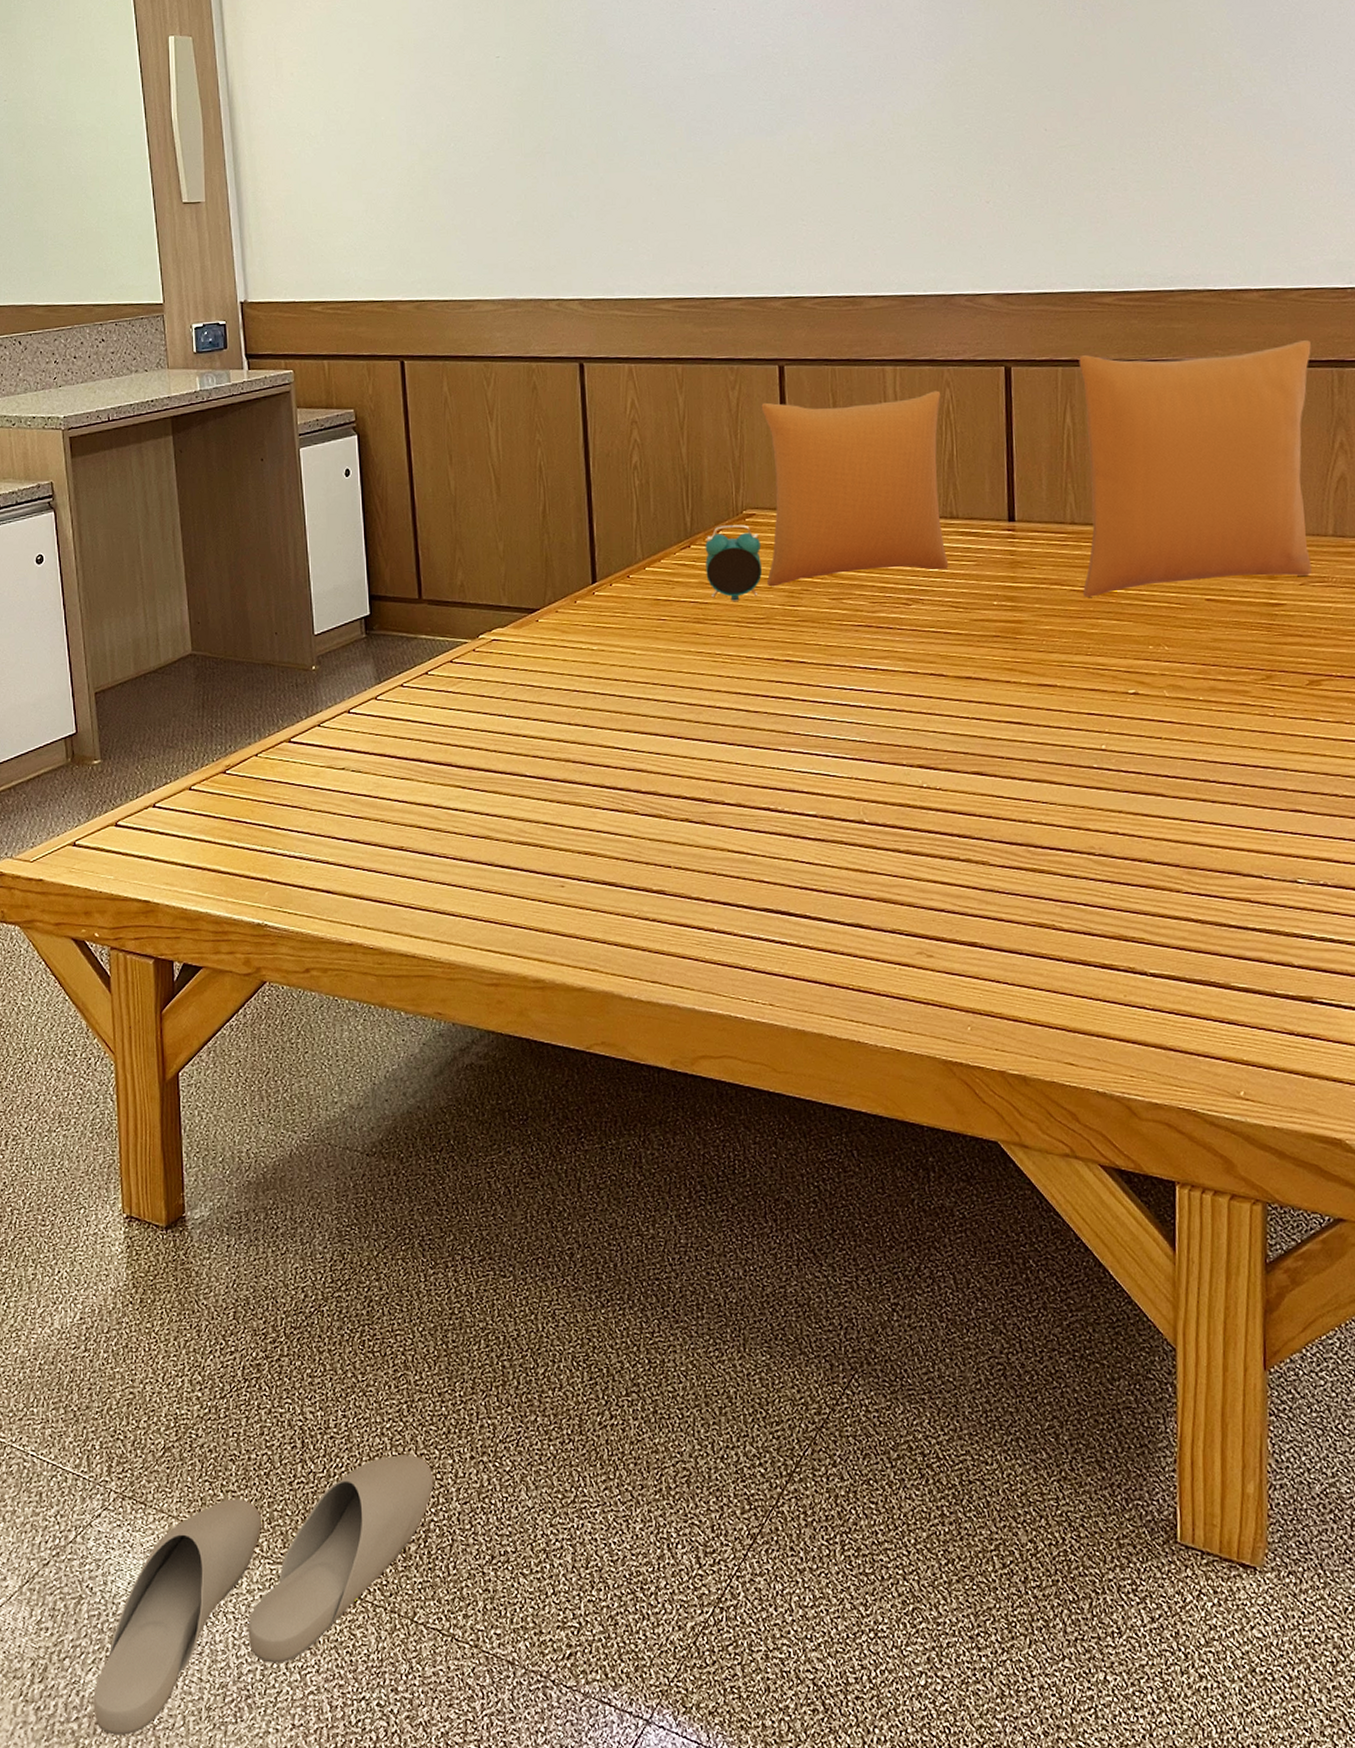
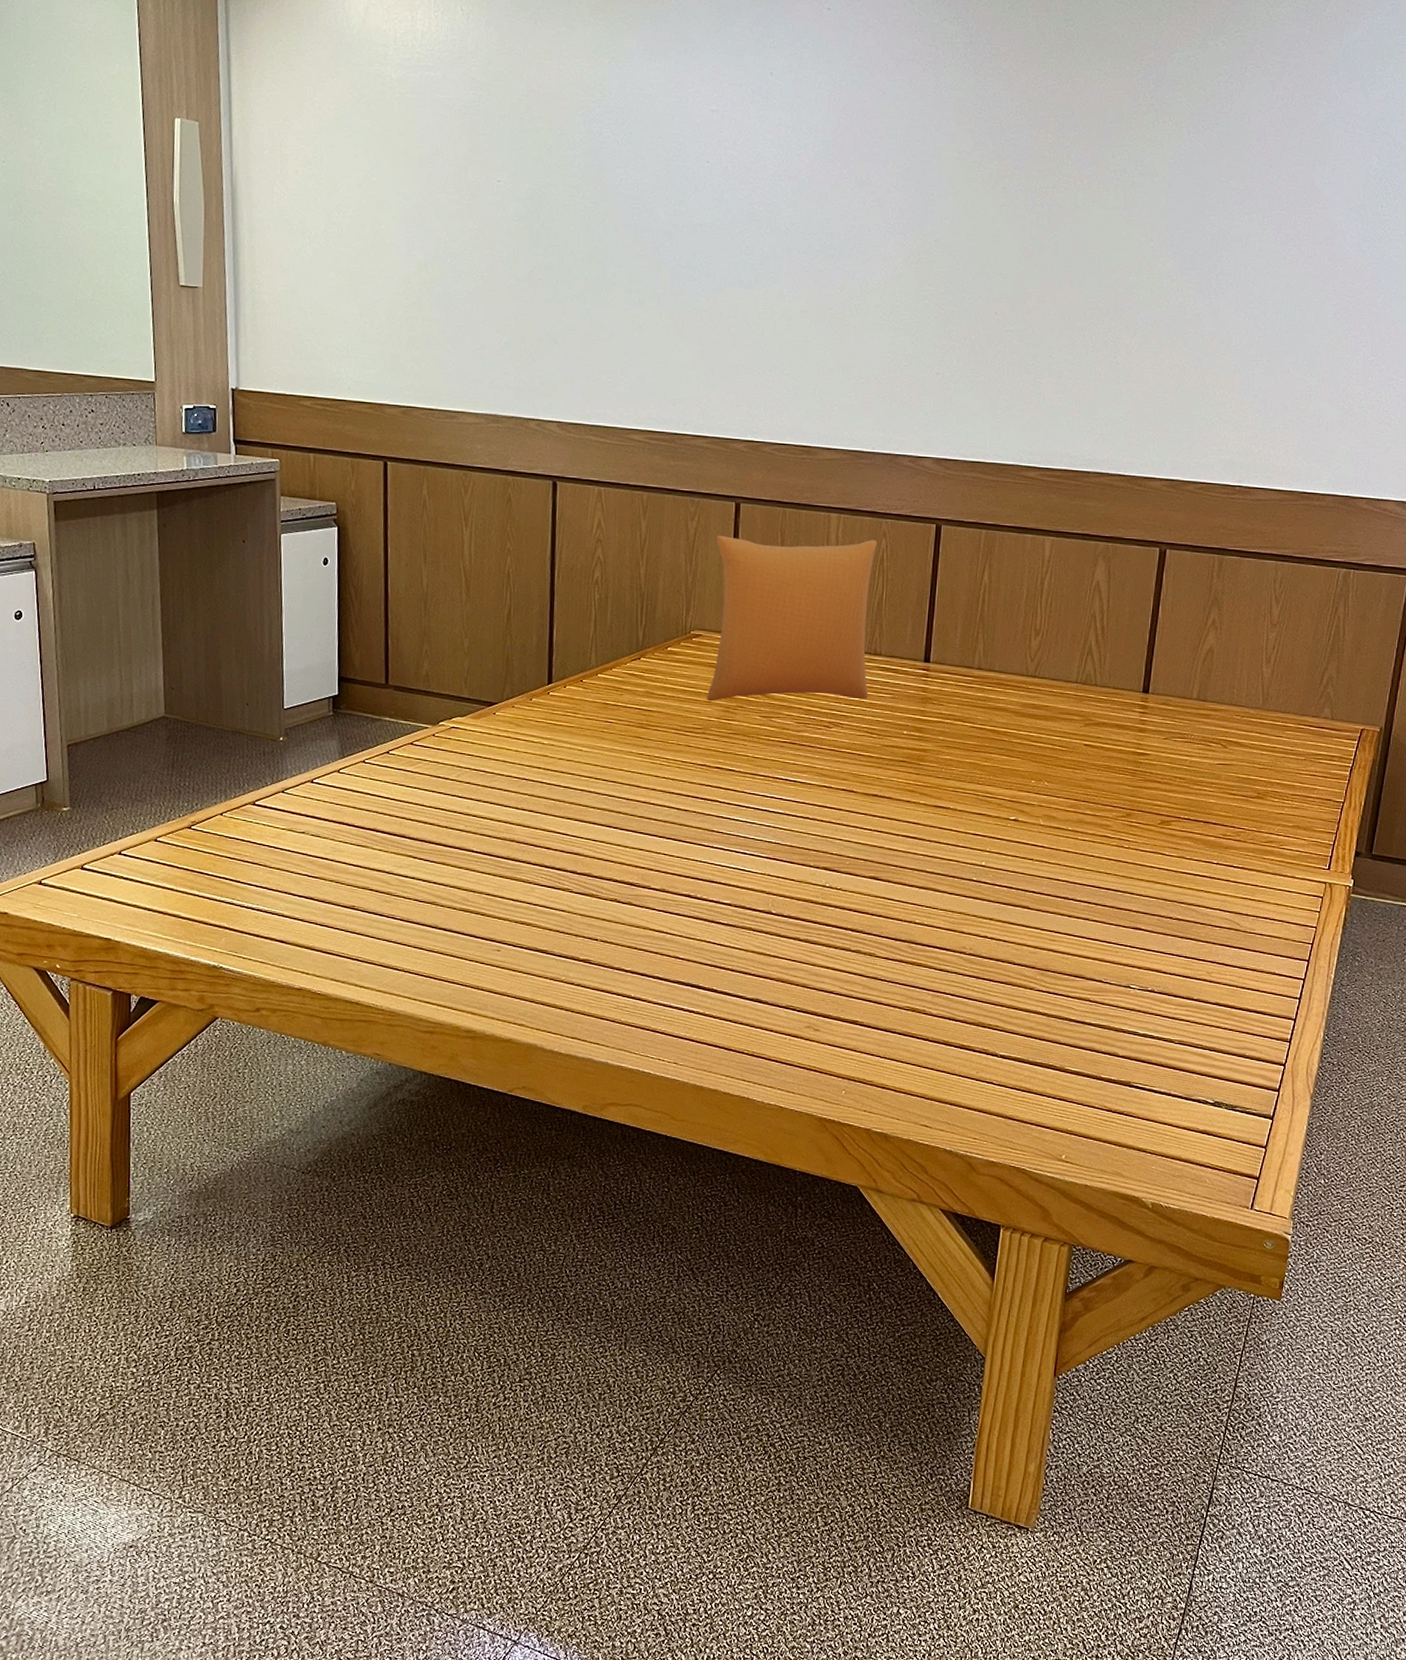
slippers: present [93,1455,434,1735] -> none [21,1425,344,1651]
alarm clock: present [705,525,762,601] -> none [652,642,705,711]
pillow: present [1079,340,1312,597] -> none [981,521,1199,734]

